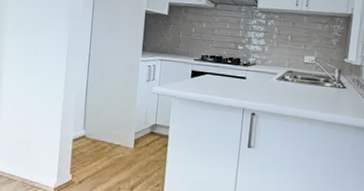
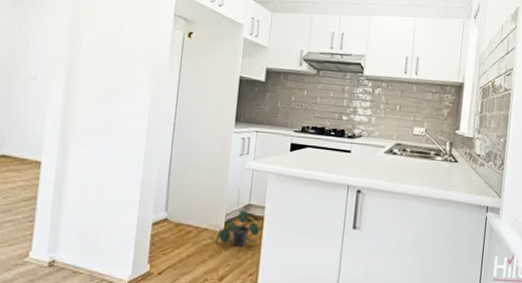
potted plant: none [127,129,165,161] -> present [215,210,260,247]

